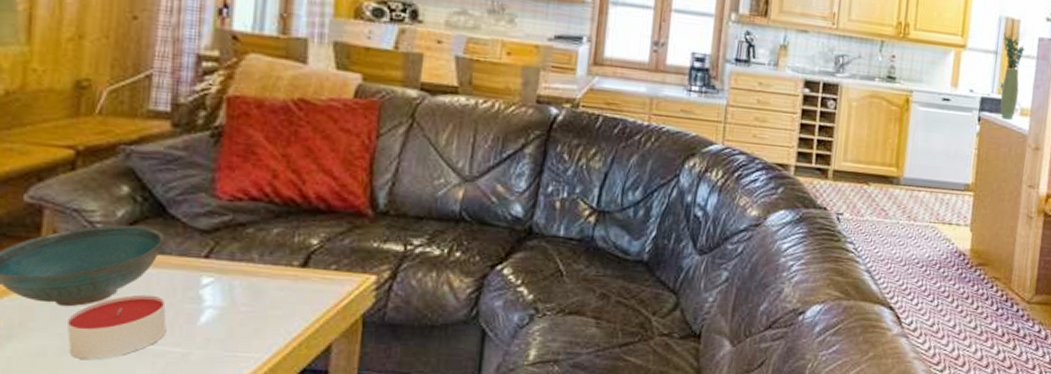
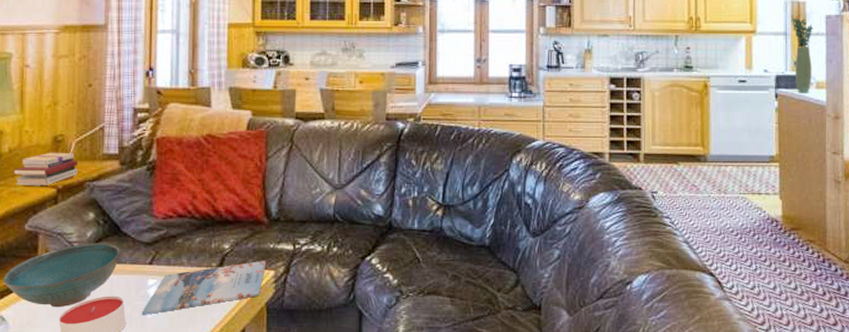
books: none [9,100,111,146] -> present [13,152,79,187]
magazine: none [190,261,367,322] -> present [142,260,267,315]

